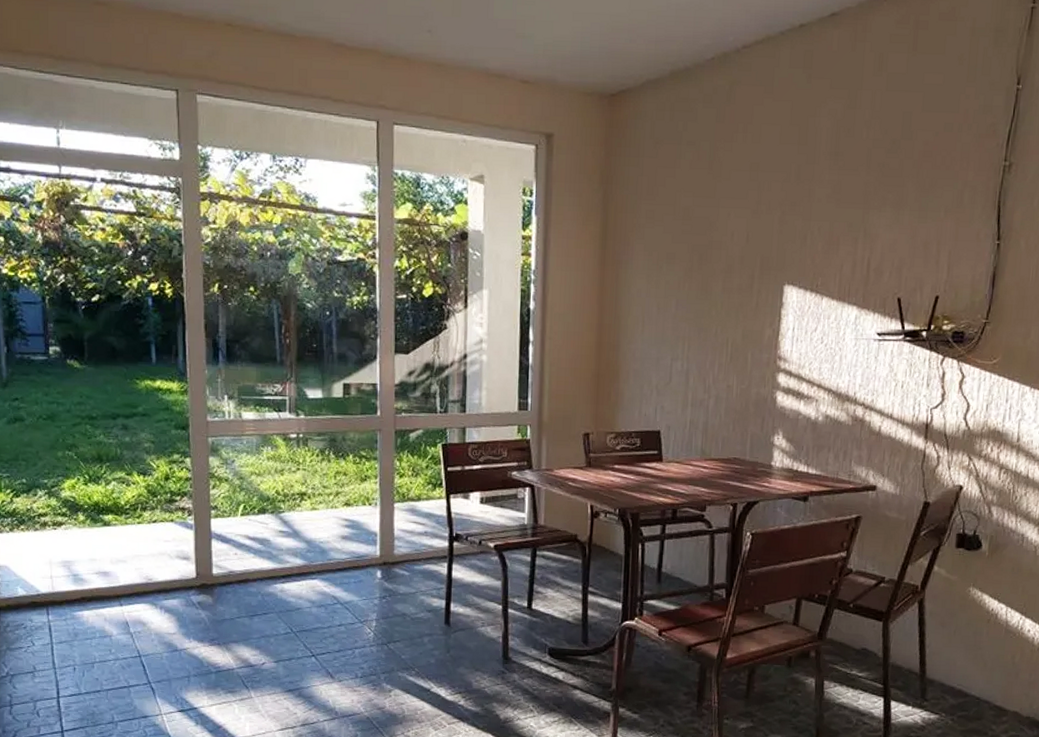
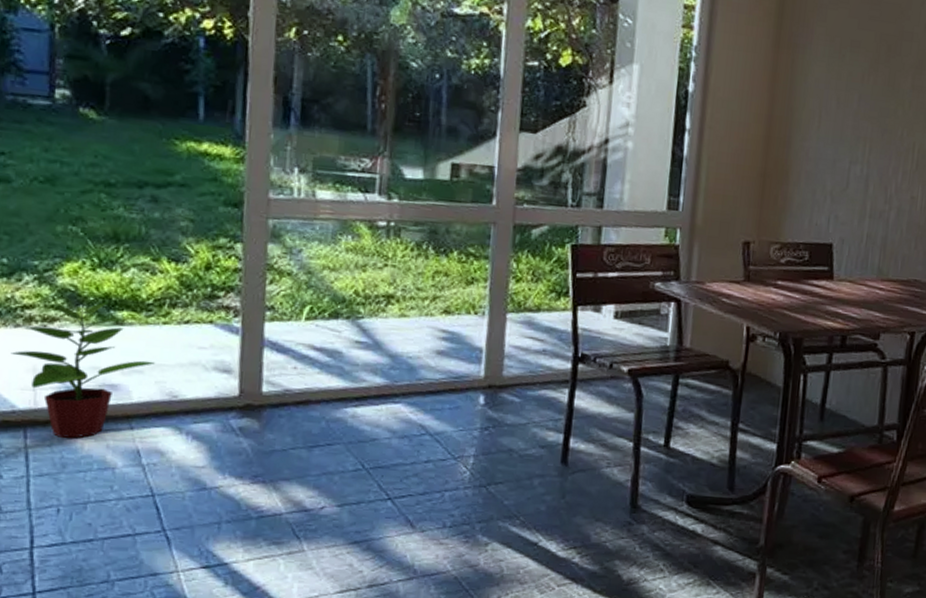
potted plant: none [33,507,134,614] -> present [11,298,155,438]

